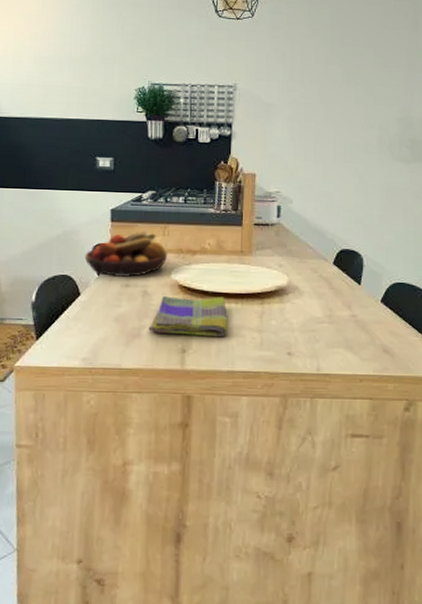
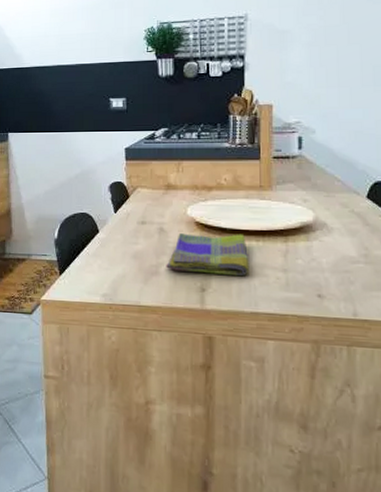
fruit bowl: present [84,230,168,277] -> none [101,168,183,214]

